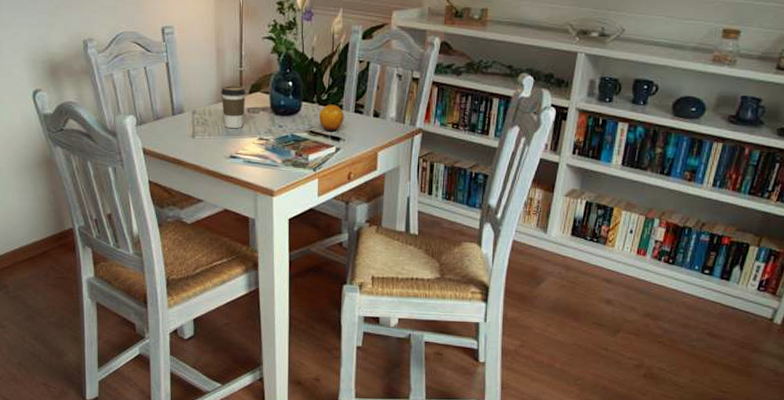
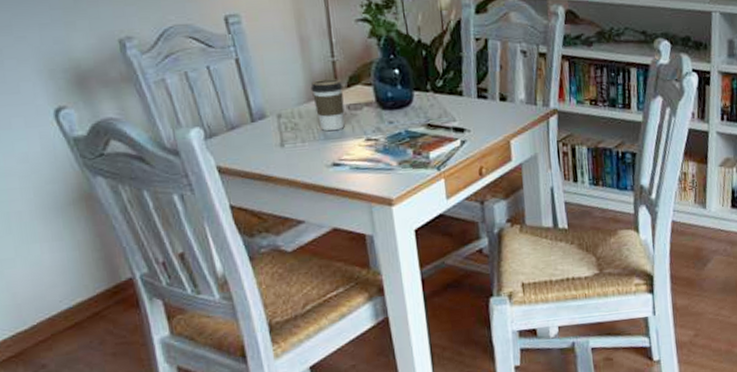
fruit: present [319,104,345,132] -> none [436,91,467,123]

